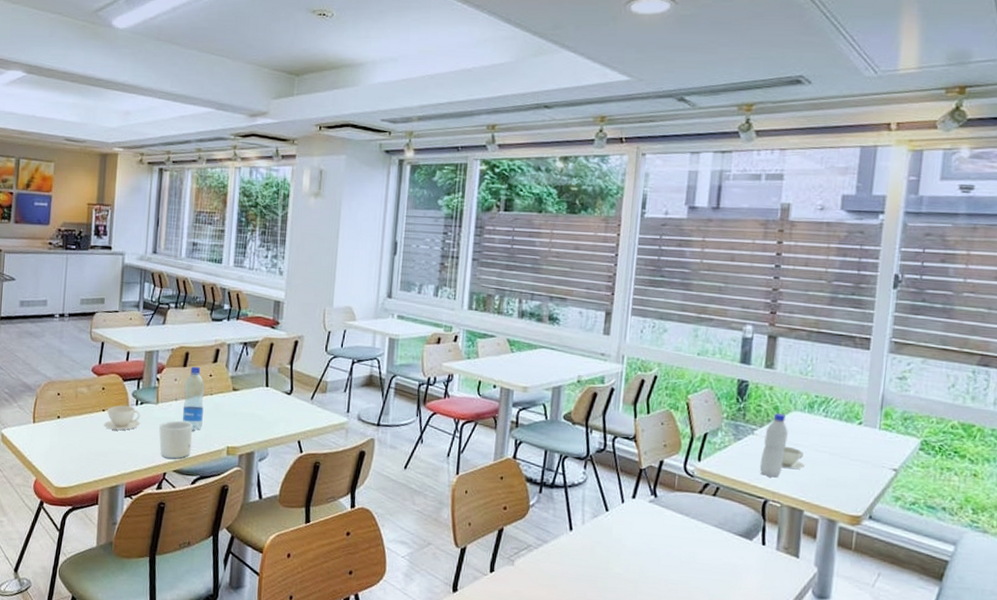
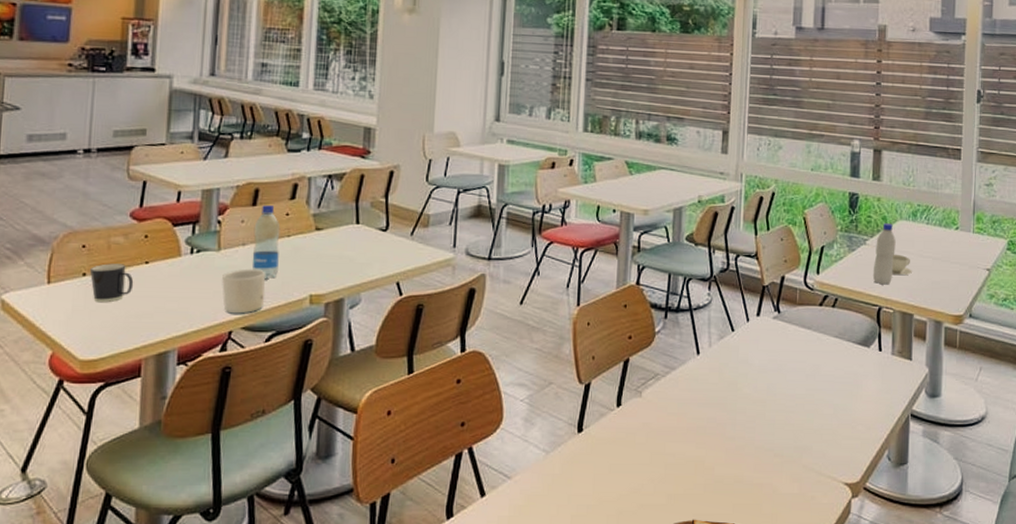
mug: none [62,409,94,441] -> present [89,263,134,303]
teacup: present [104,405,141,430] -> none [147,254,197,285]

